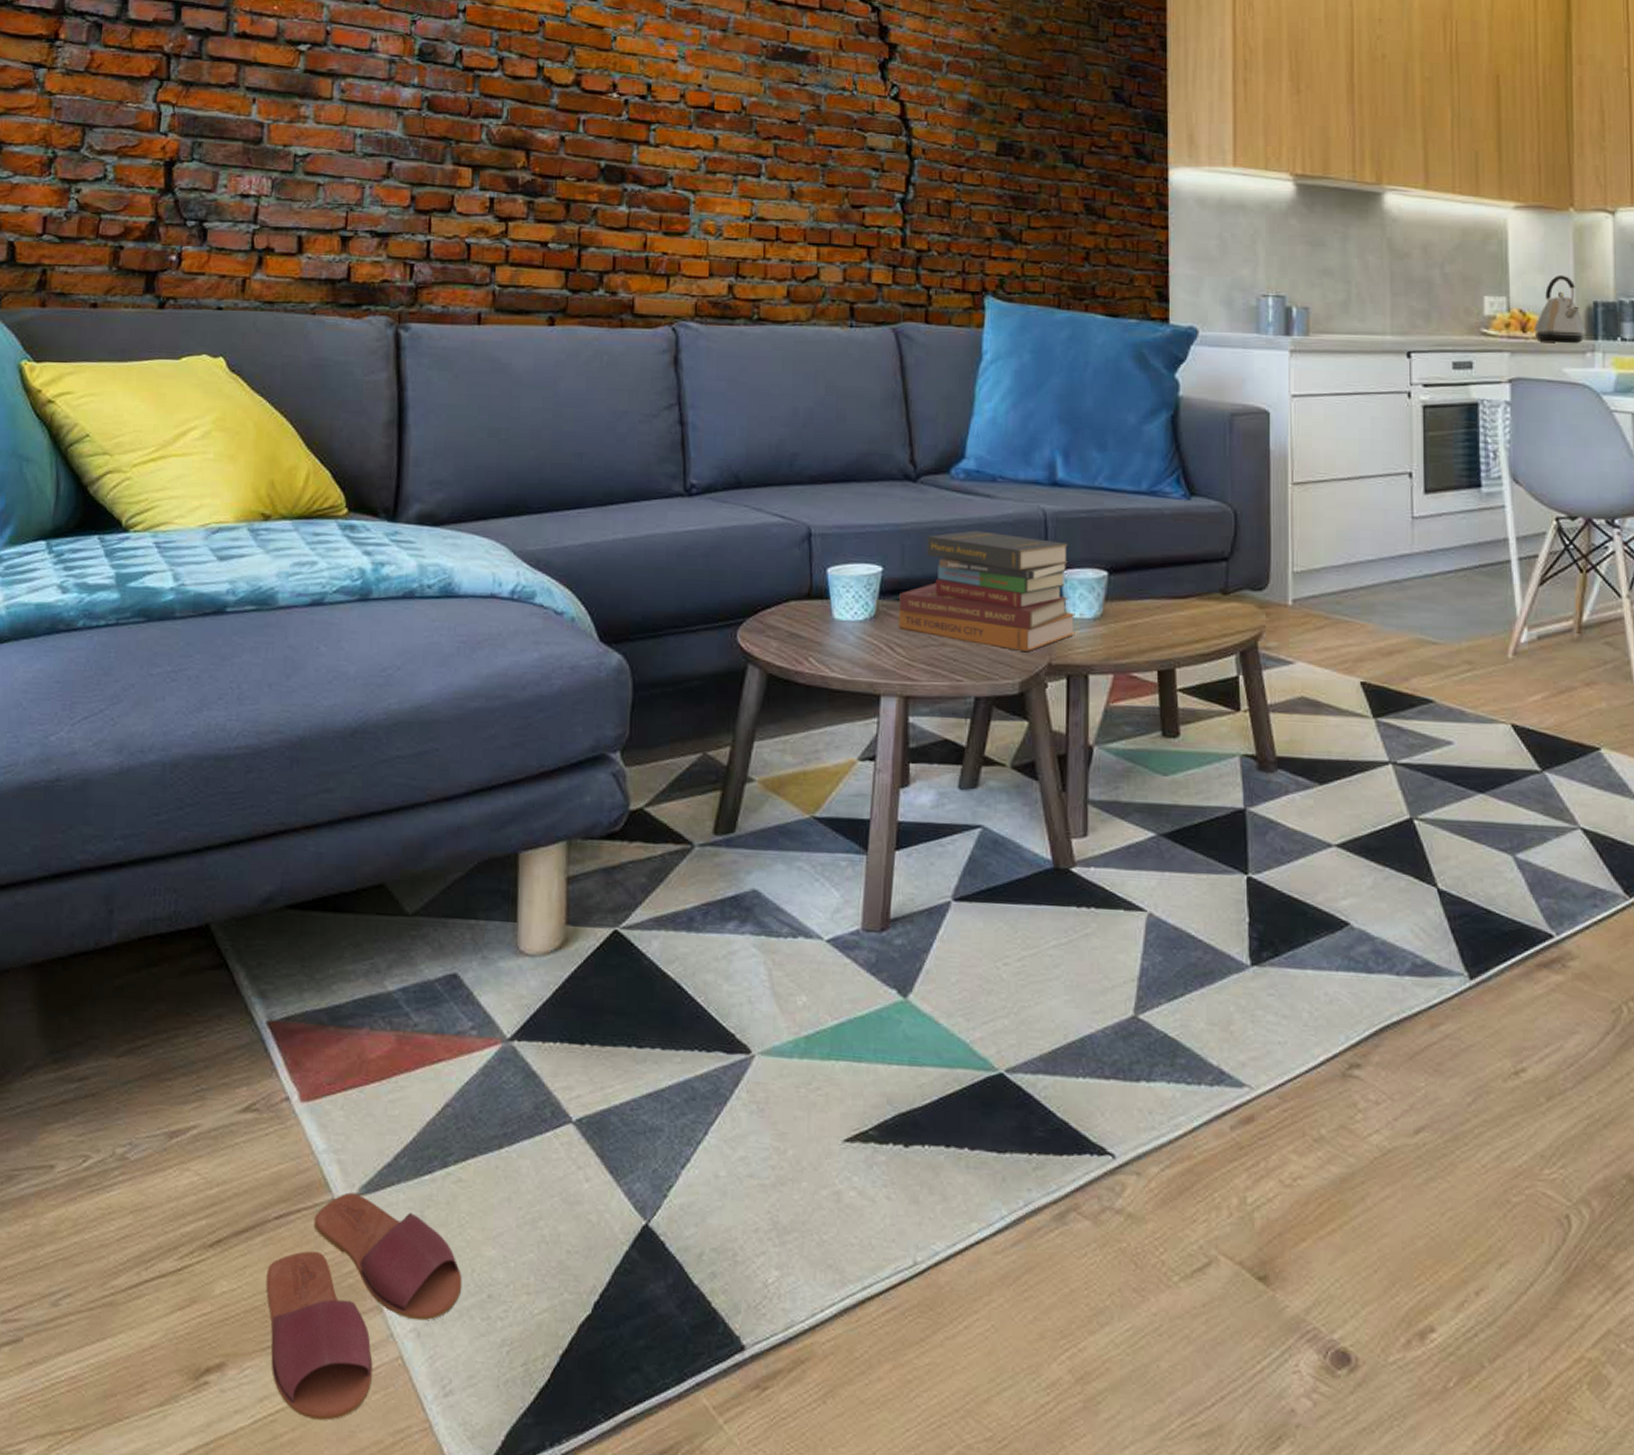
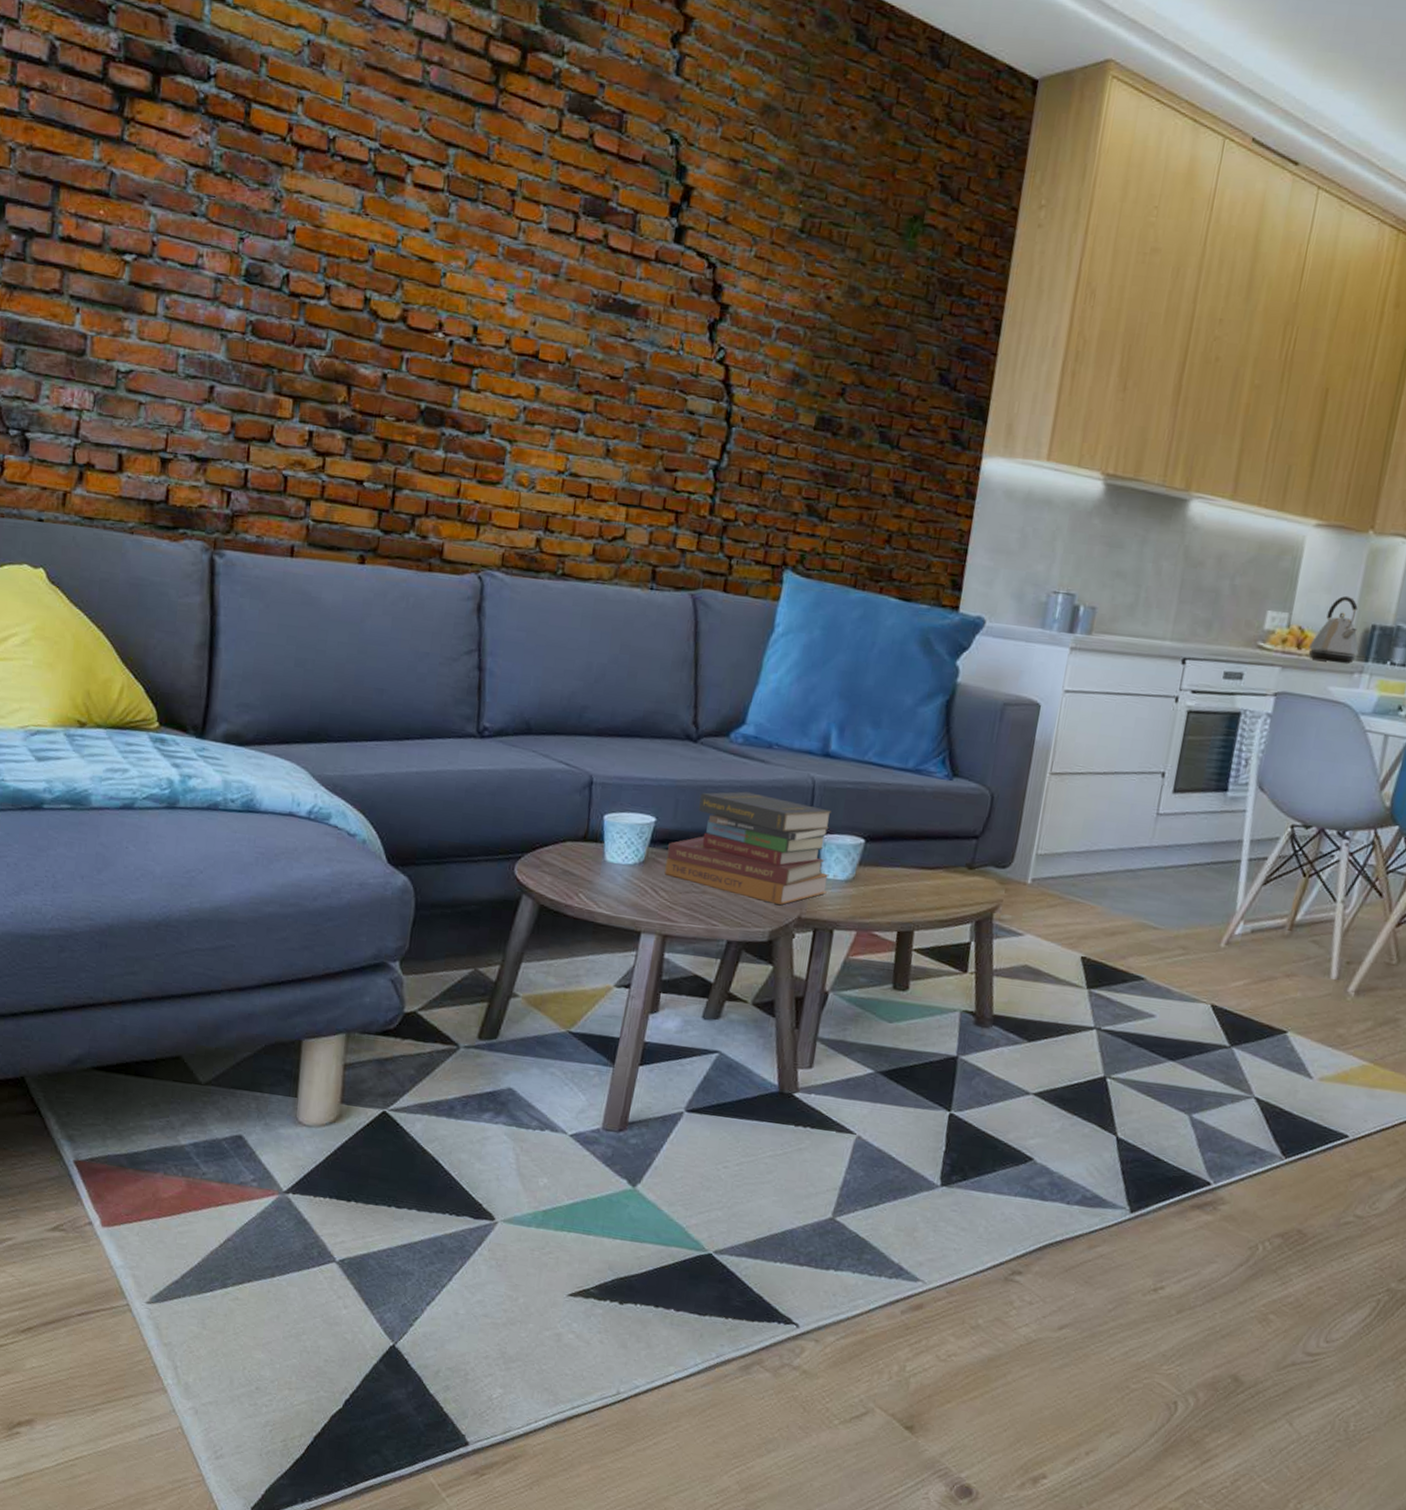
slippers: present [266,1192,463,1420] -> none [69,1300,235,1468]

